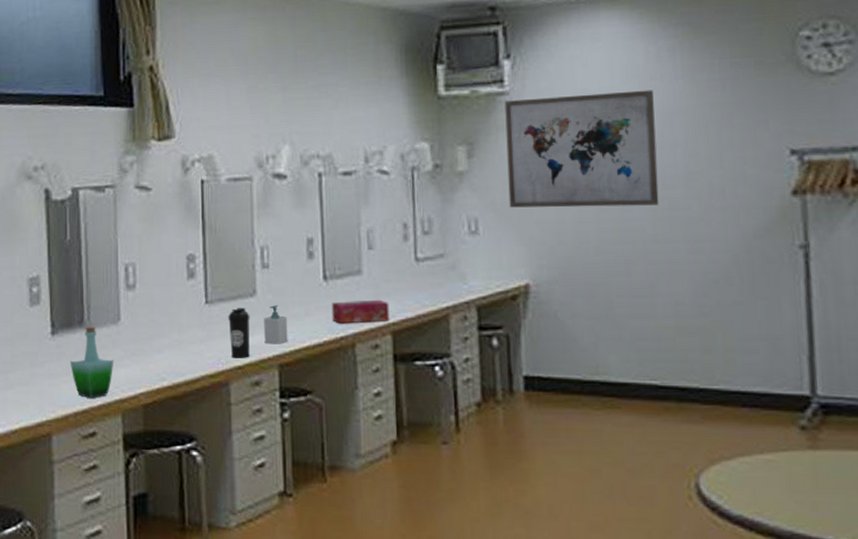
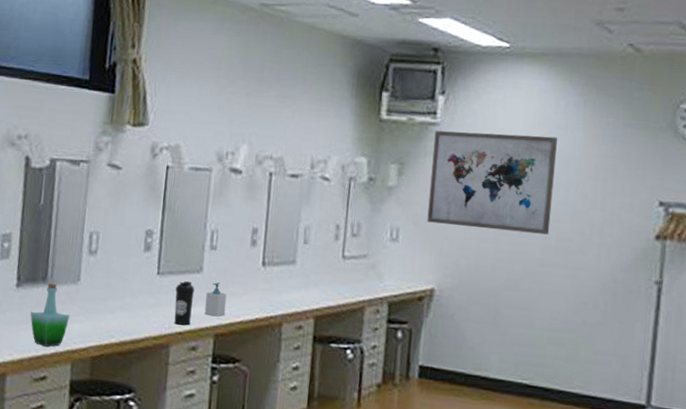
tissue box: present [331,299,390,324] -> none [265,285,316,308]

